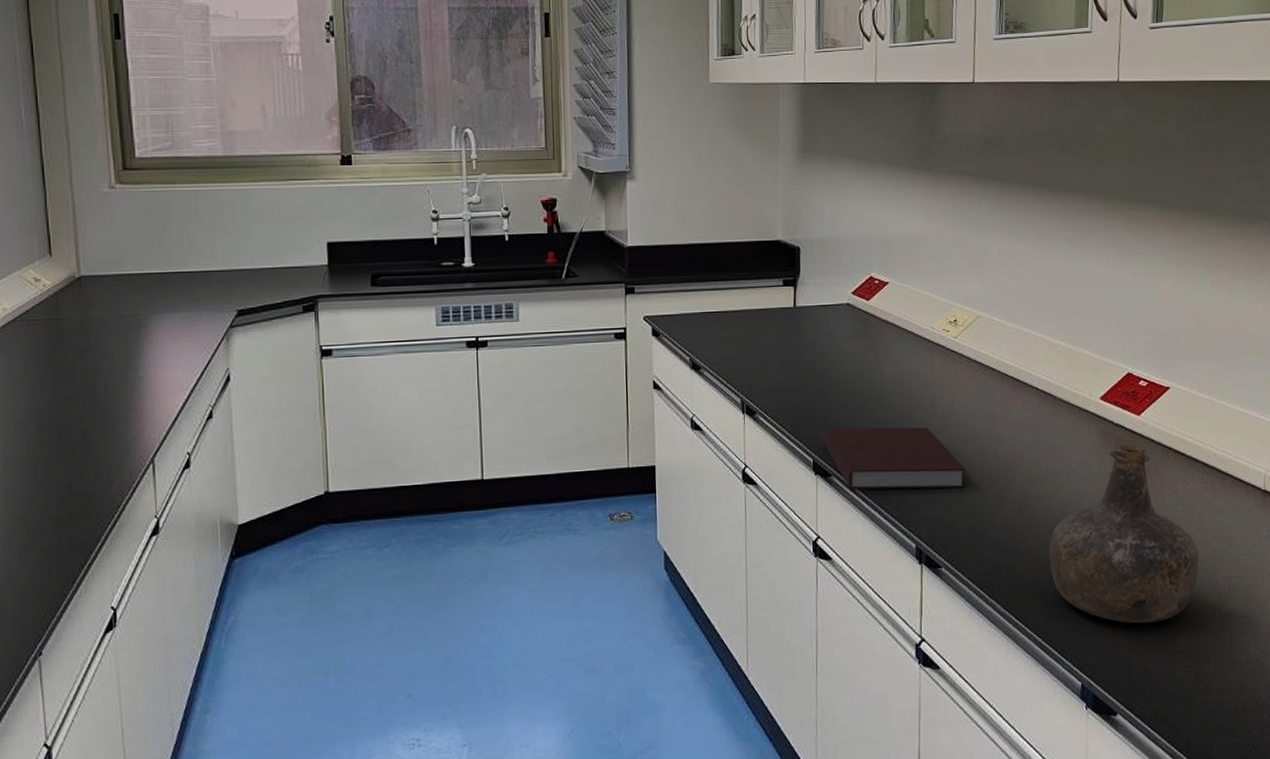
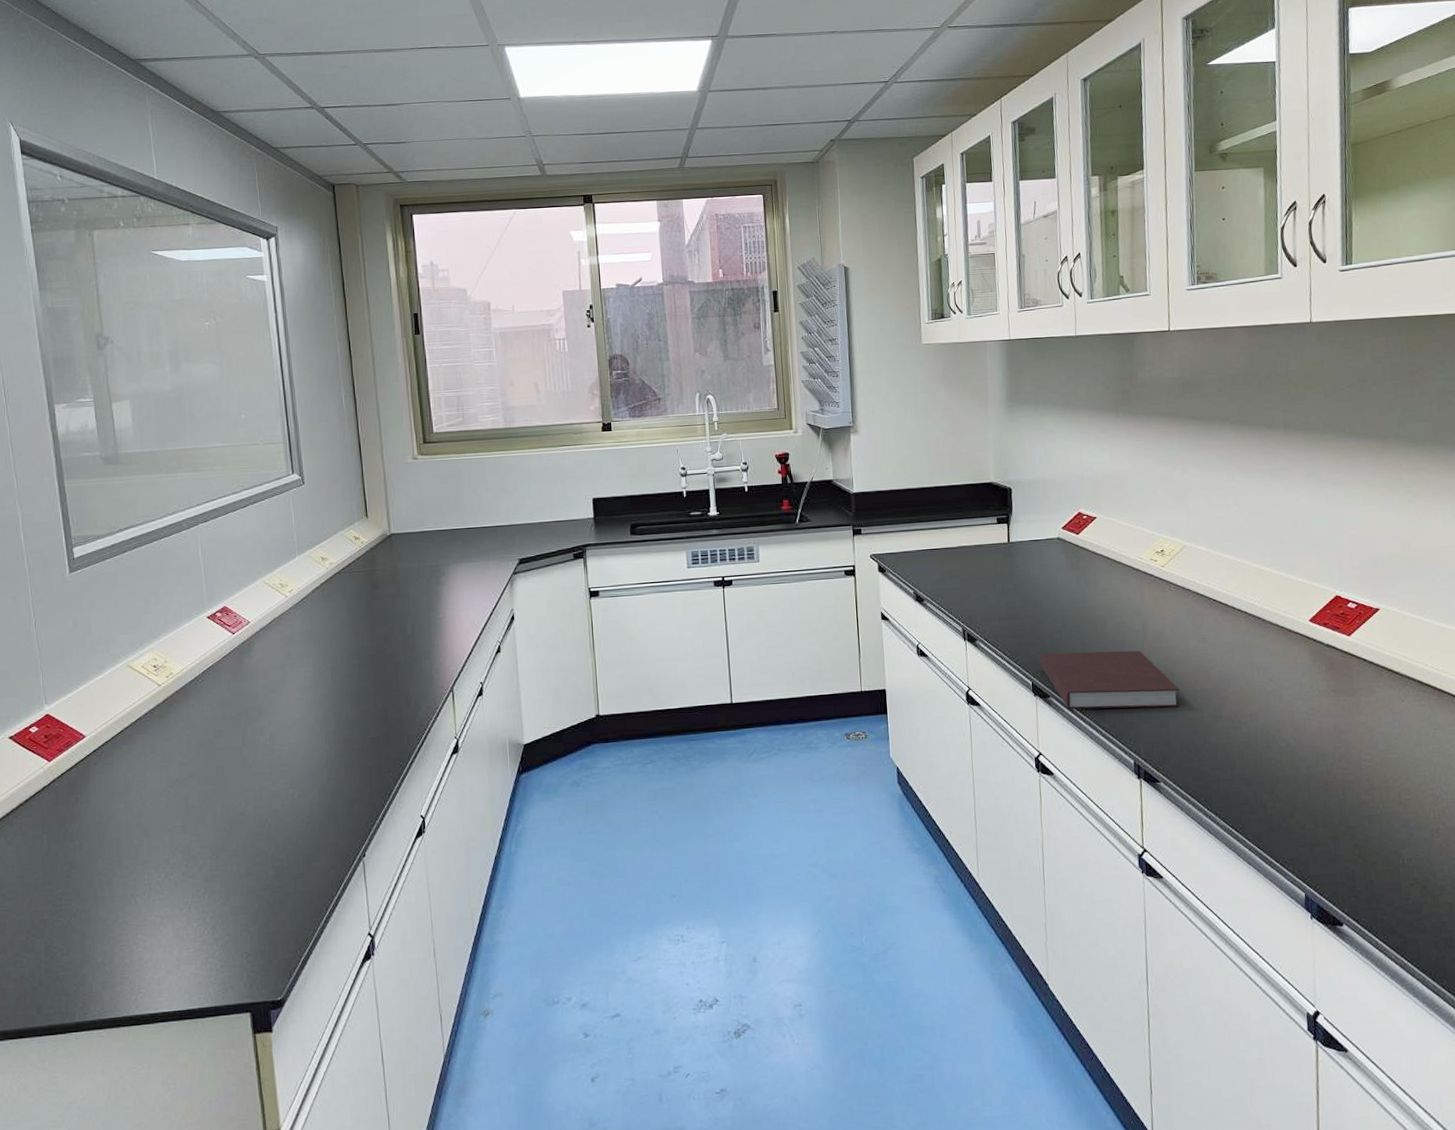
bottle: present [1049,444,1199,624] -> none [1266,664,1420,837]

